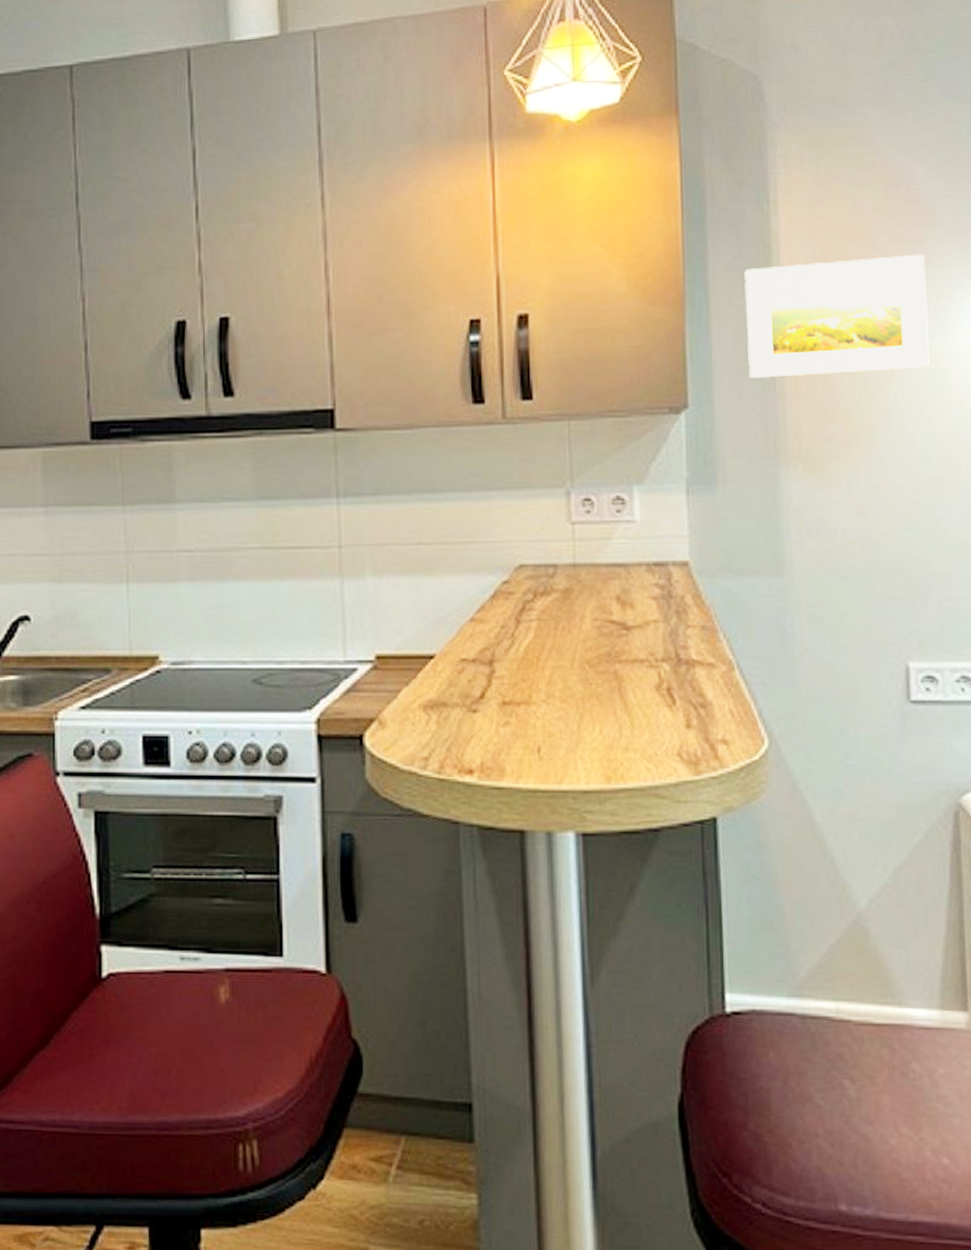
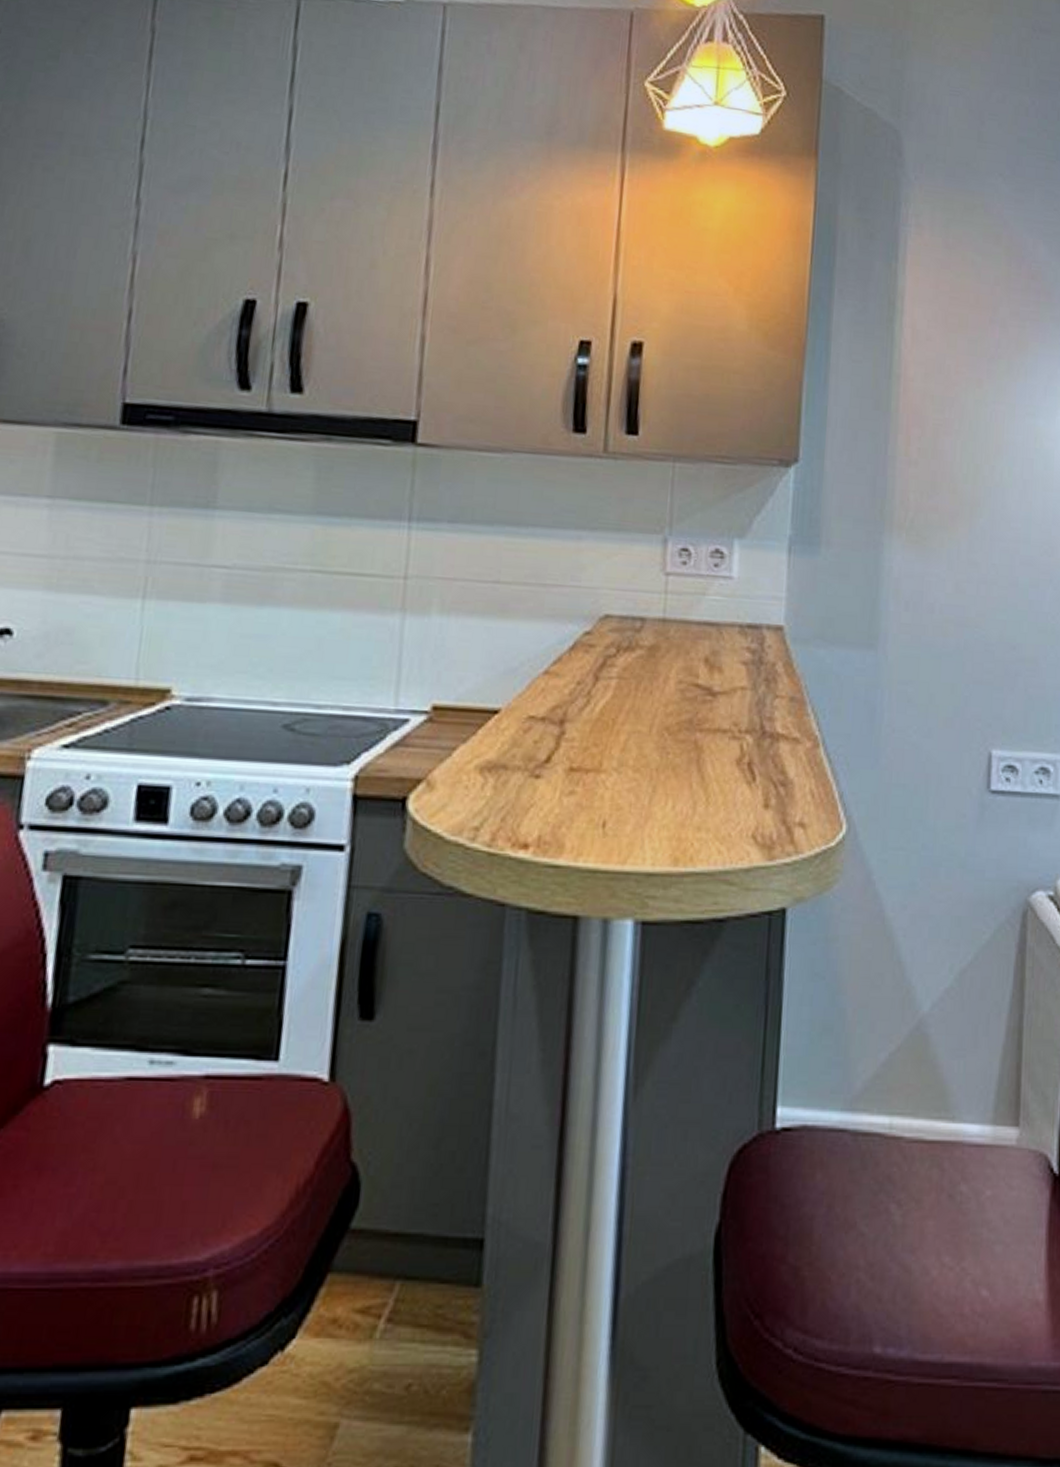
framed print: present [744,254,930,379] -> none [862,324,1040,448]

